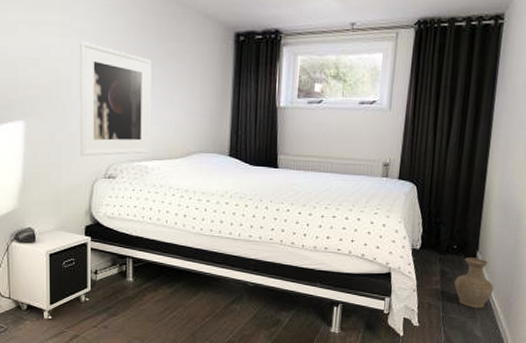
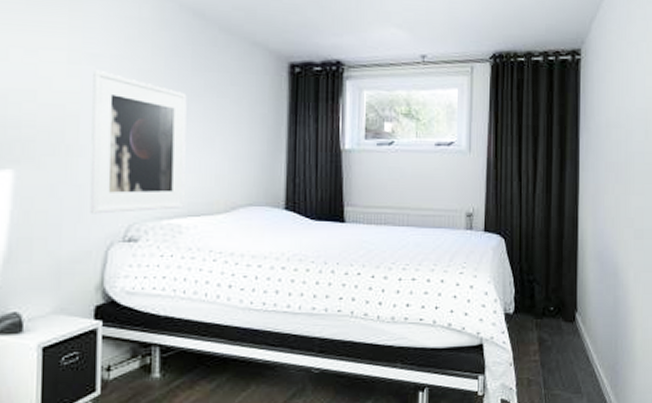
vase: present [454,257,494,308] -> none [555,320,597,381]

